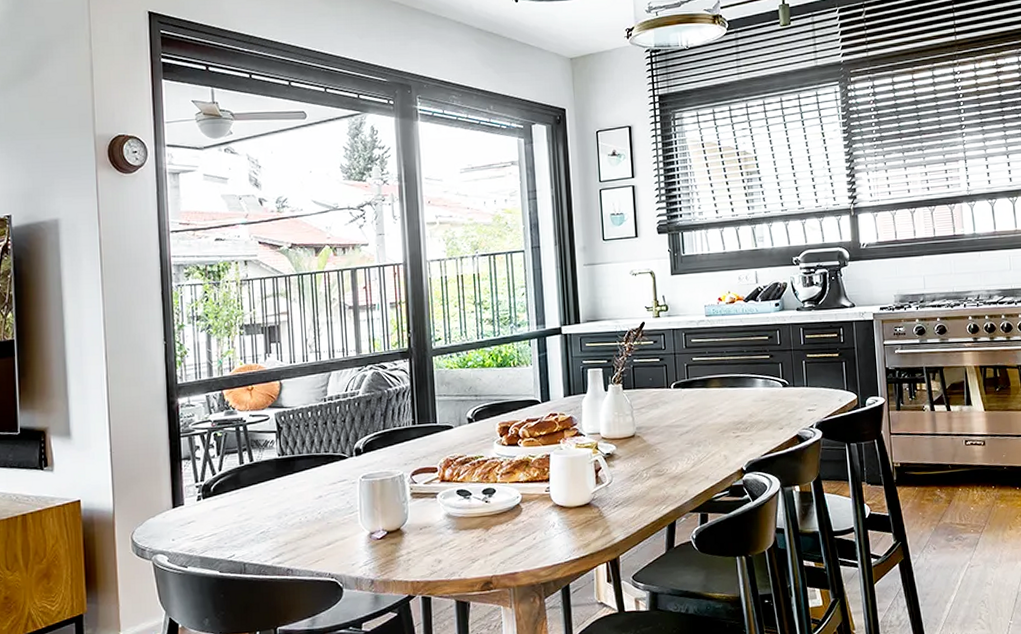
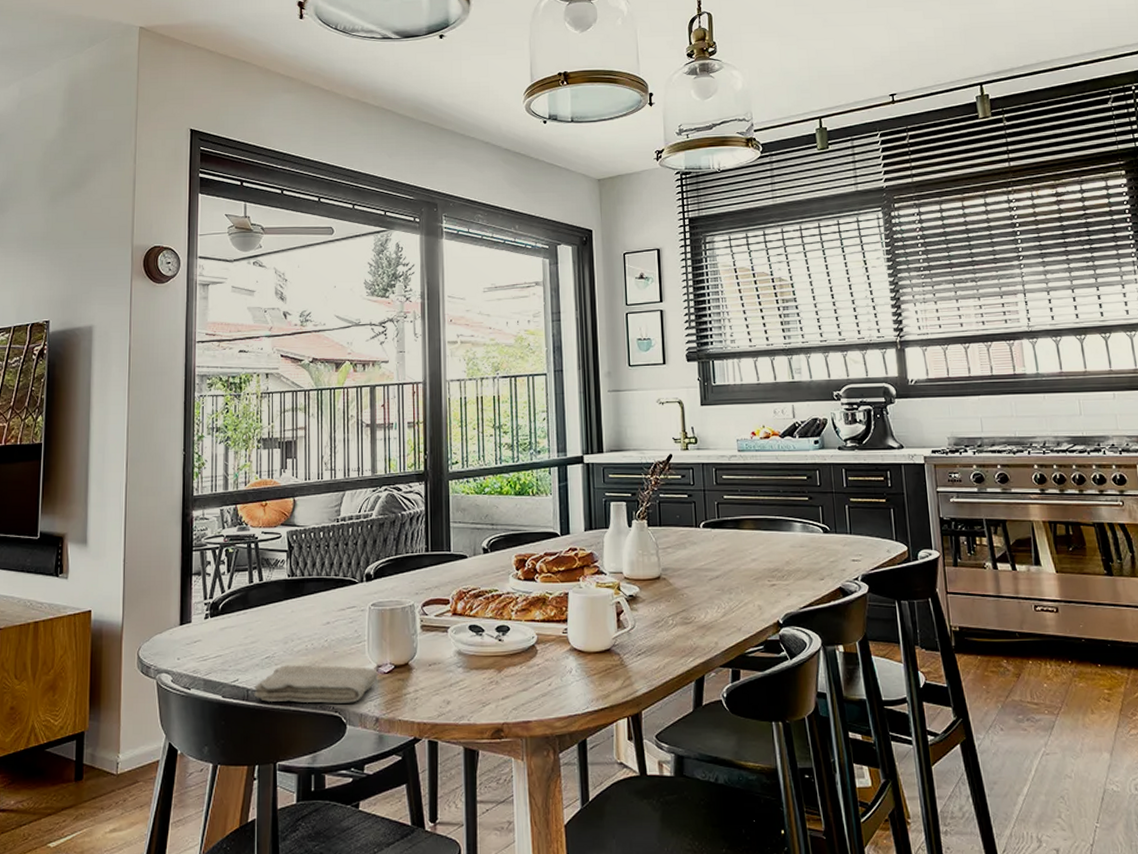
washcloth: none [251,535,371,573] -> present [254,665,378,704]

